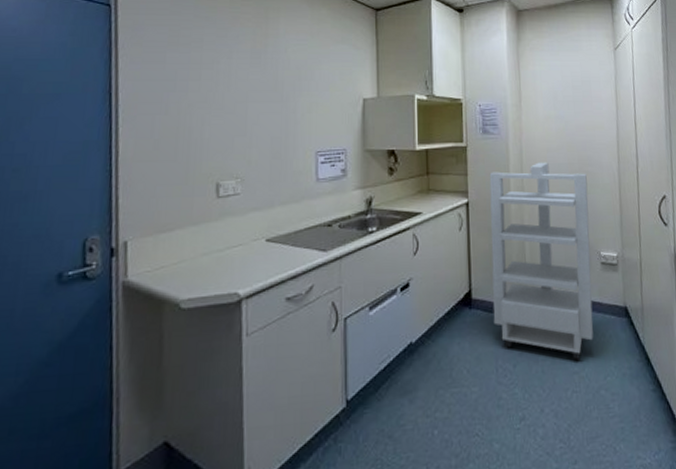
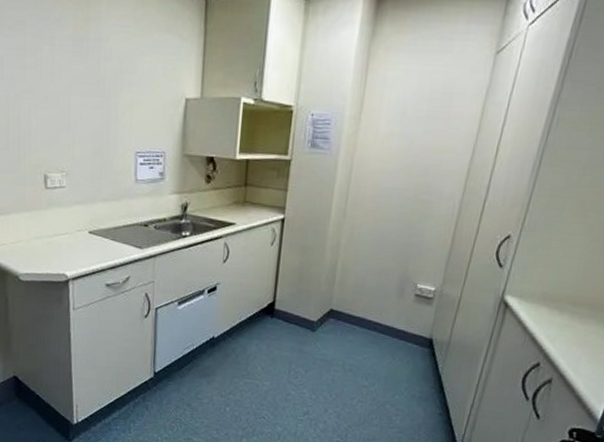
storage cabinet: present [489,162,593,361] -> none [292,184,421,377]

